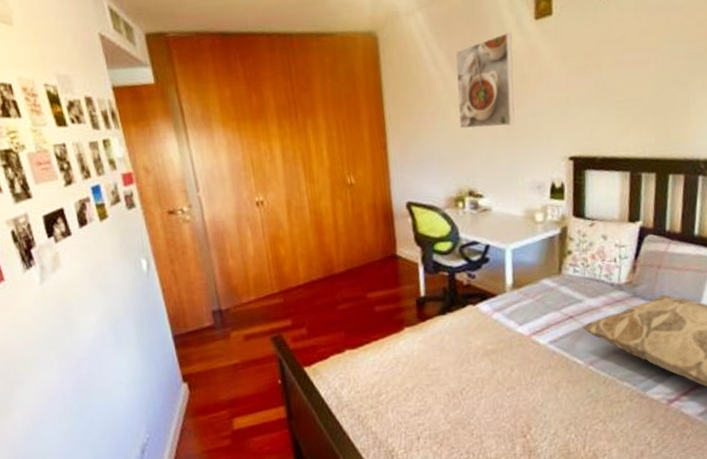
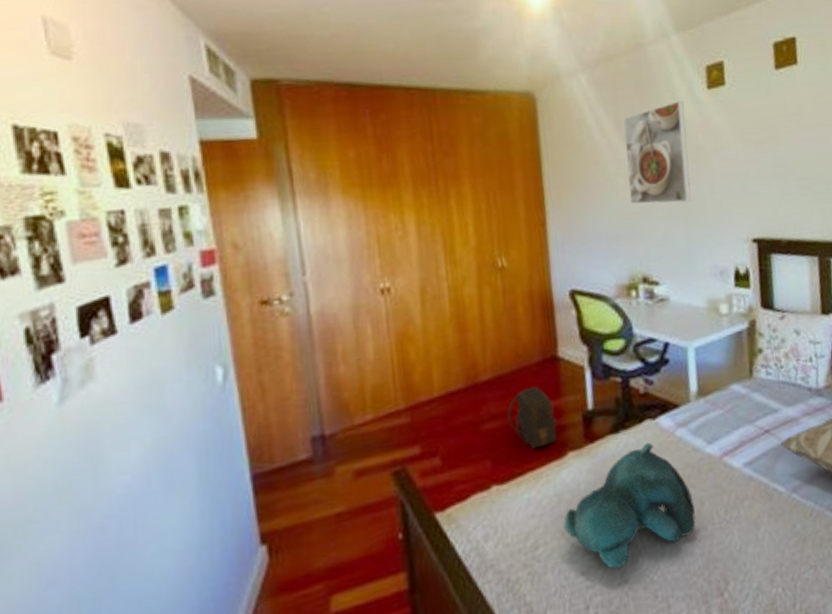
backpack: none [356,277,396,325] -> present [507,386,557,449]
teddy bear: none [401,322,506,413] -> present [564,442,696,569]

